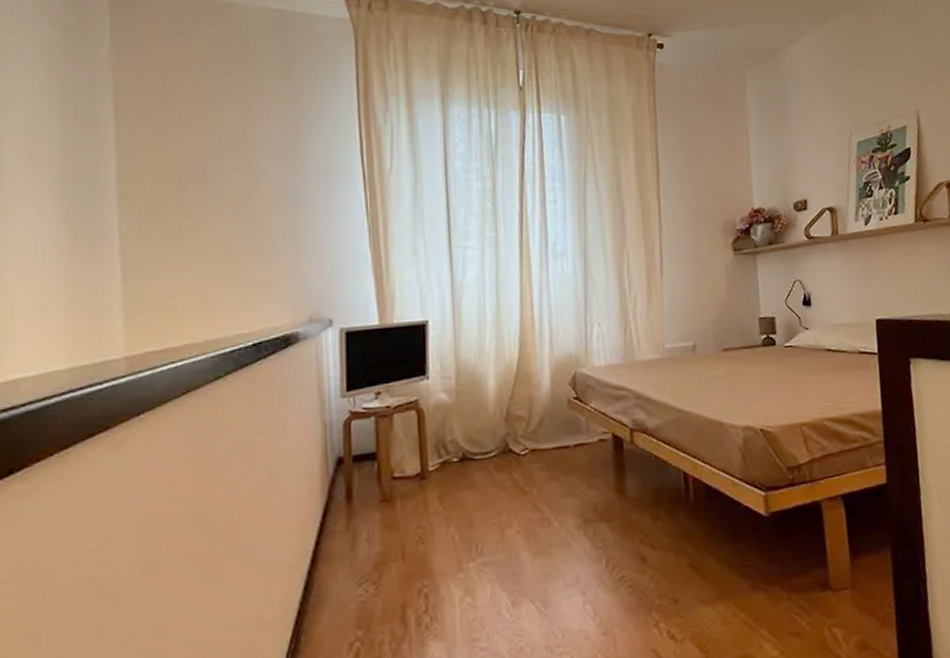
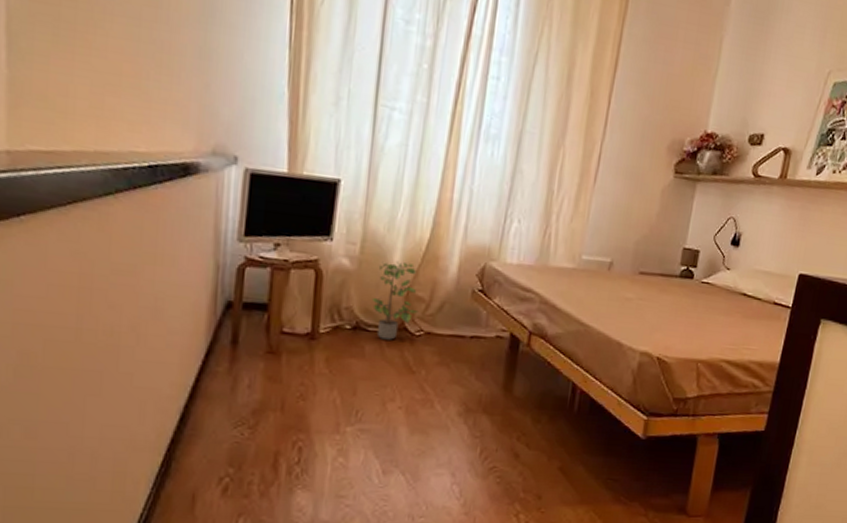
potted plant: none [473,385,520,465] -> present [371,262,418,340]

